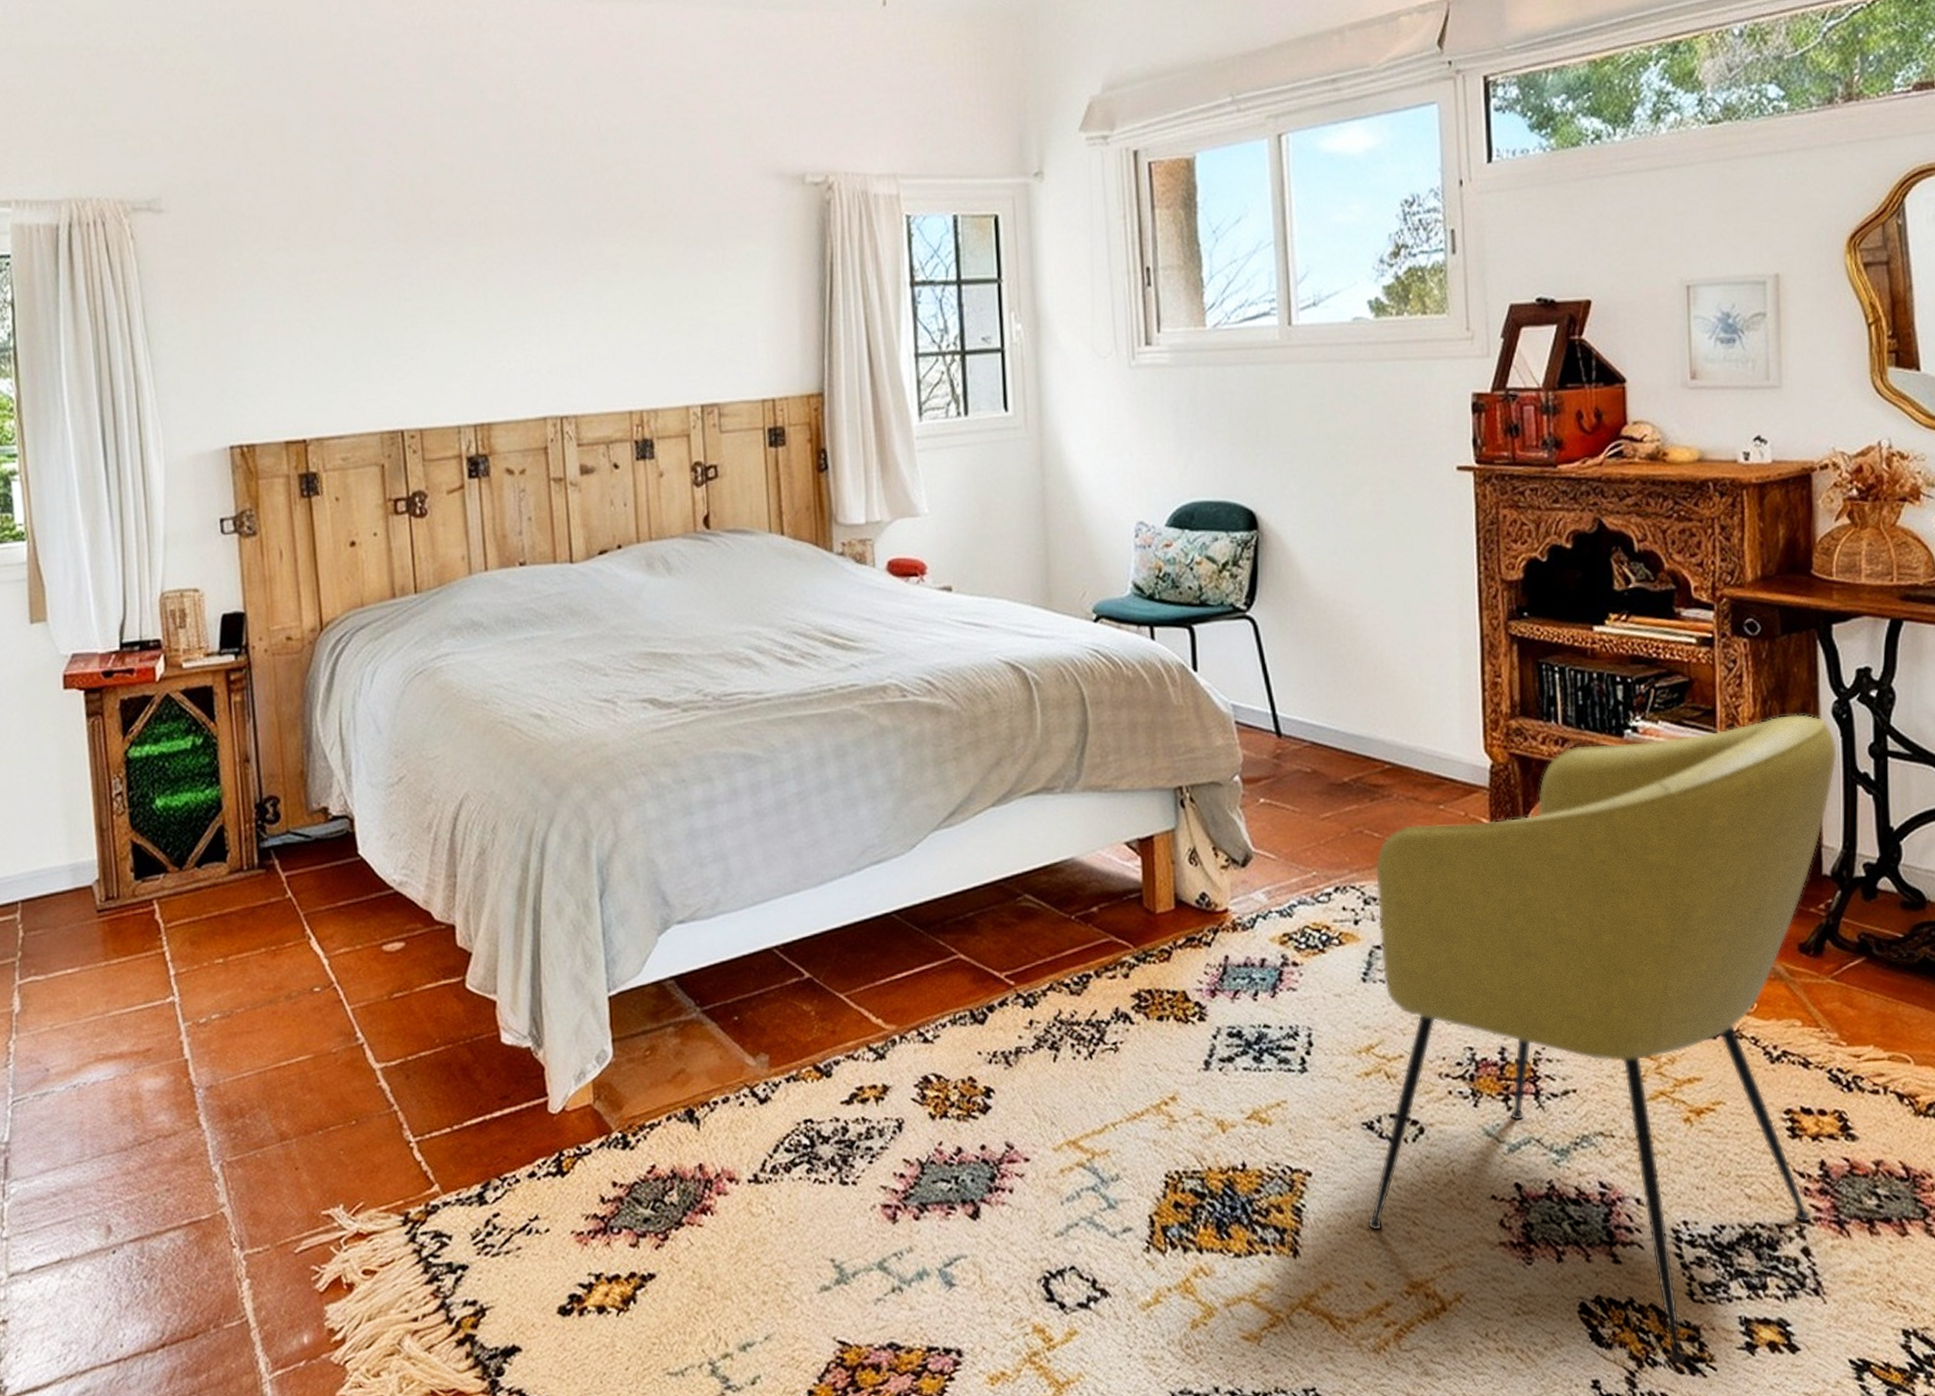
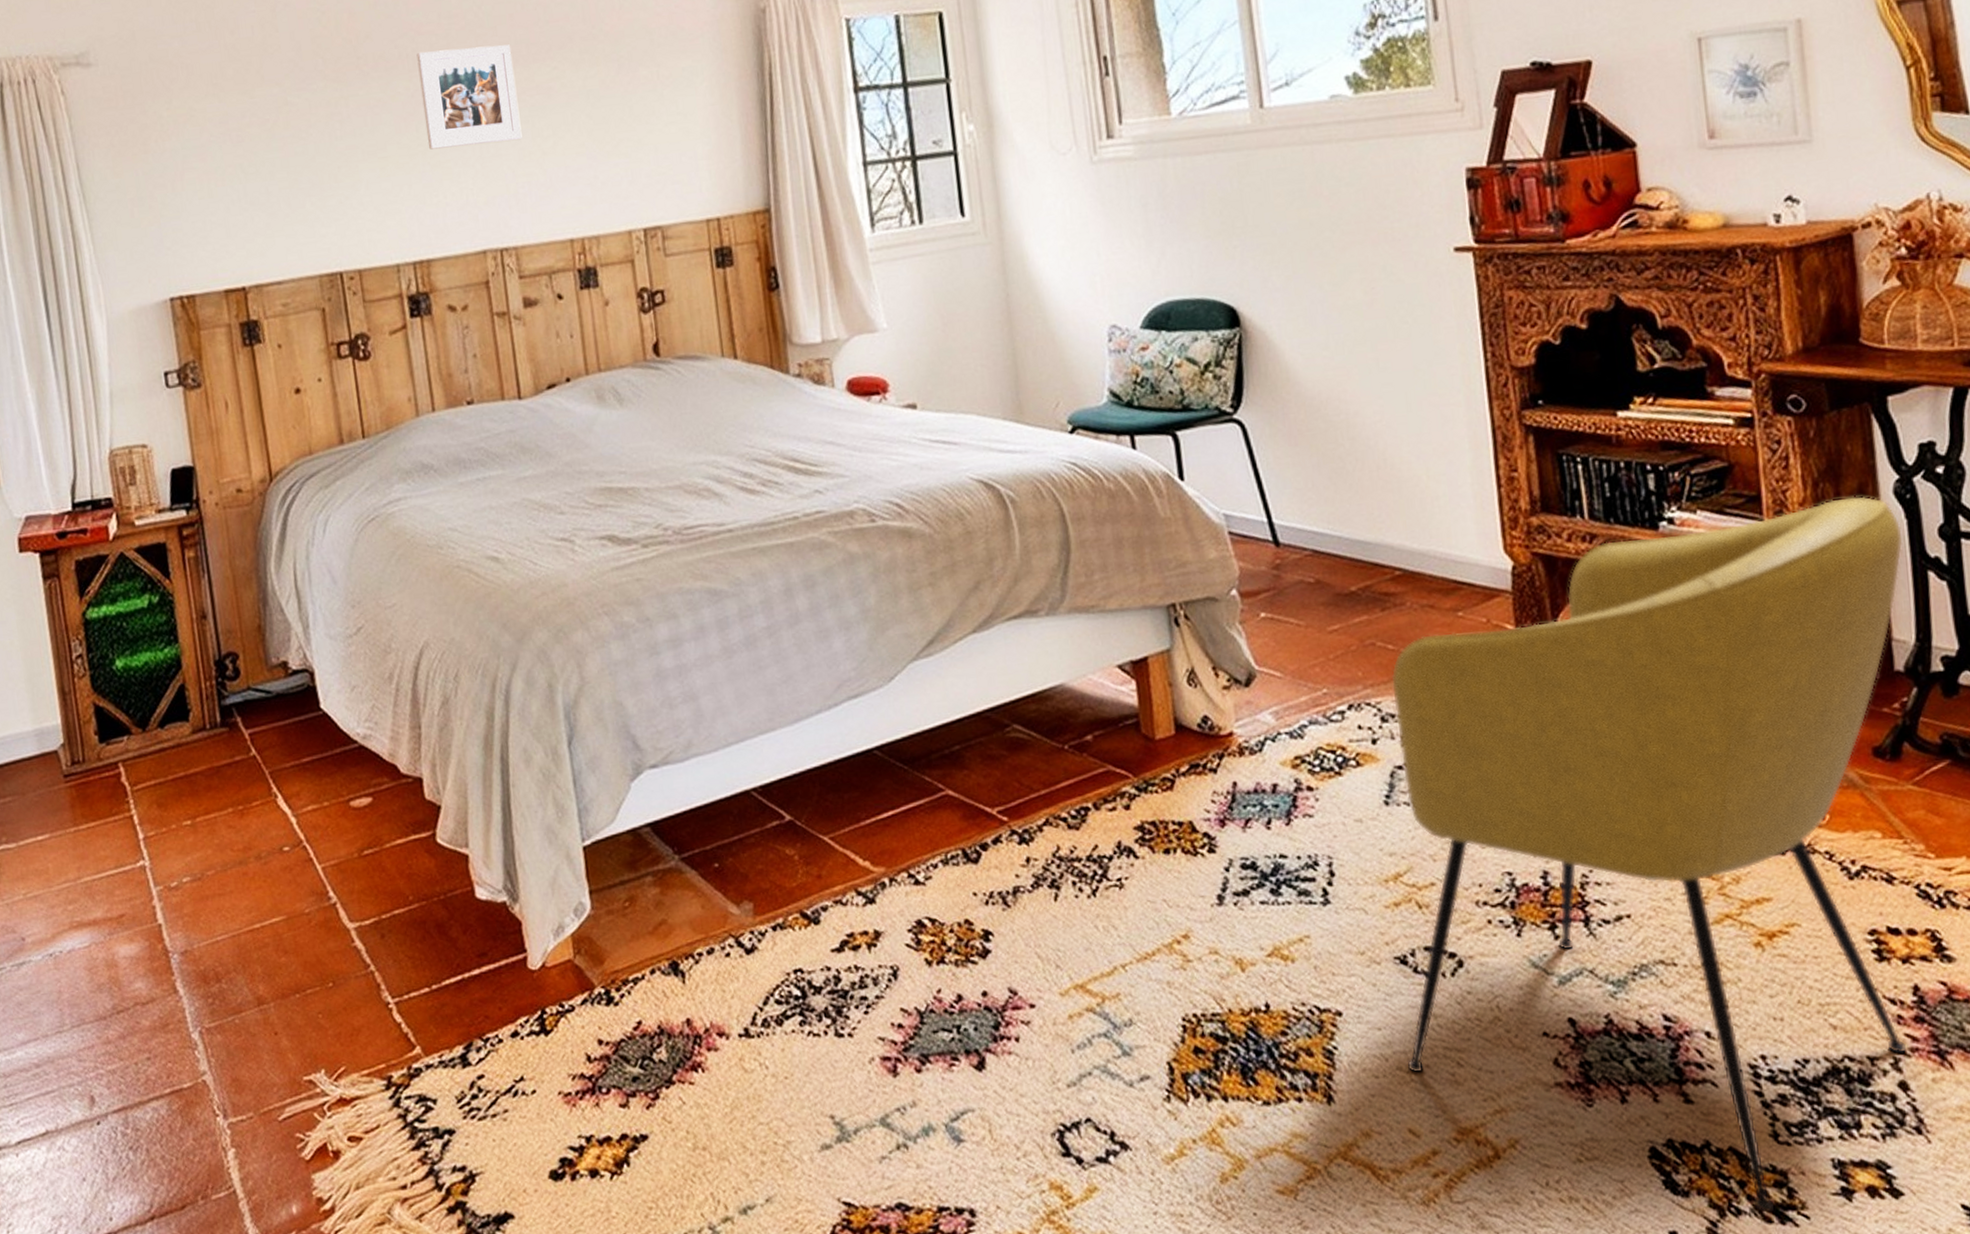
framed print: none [489,218,588,316] -> present [416,44,522,150]

